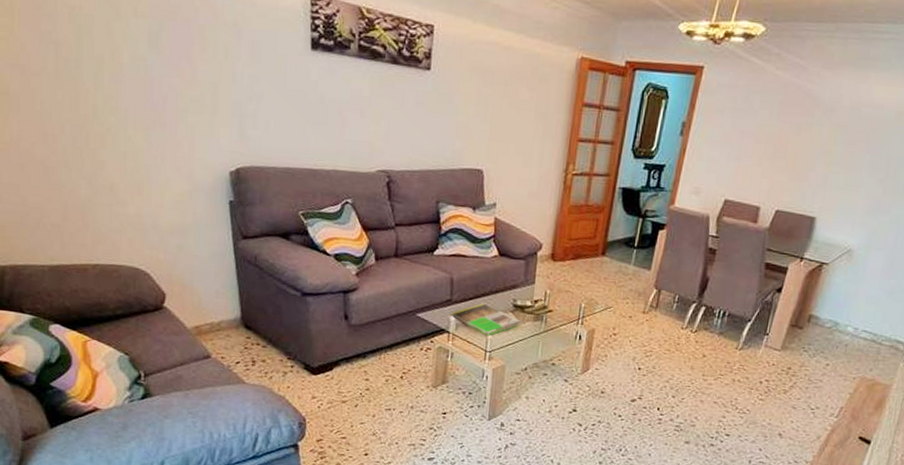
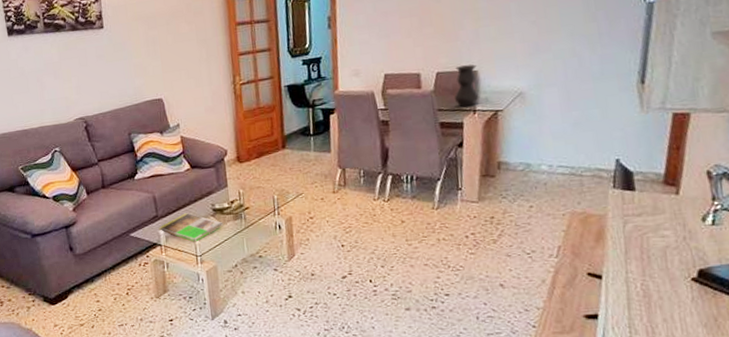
vase: none [786,208,816,254] -> present [455,64,479,108]

